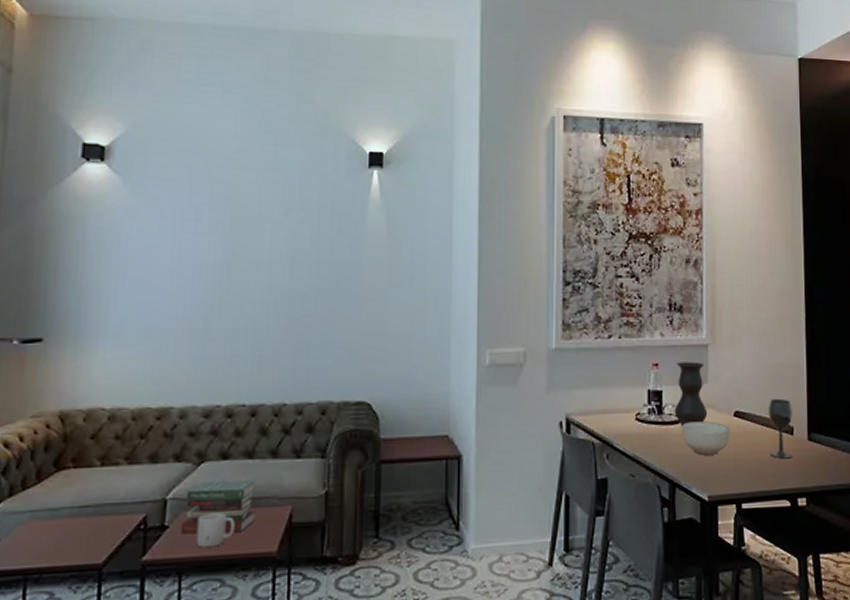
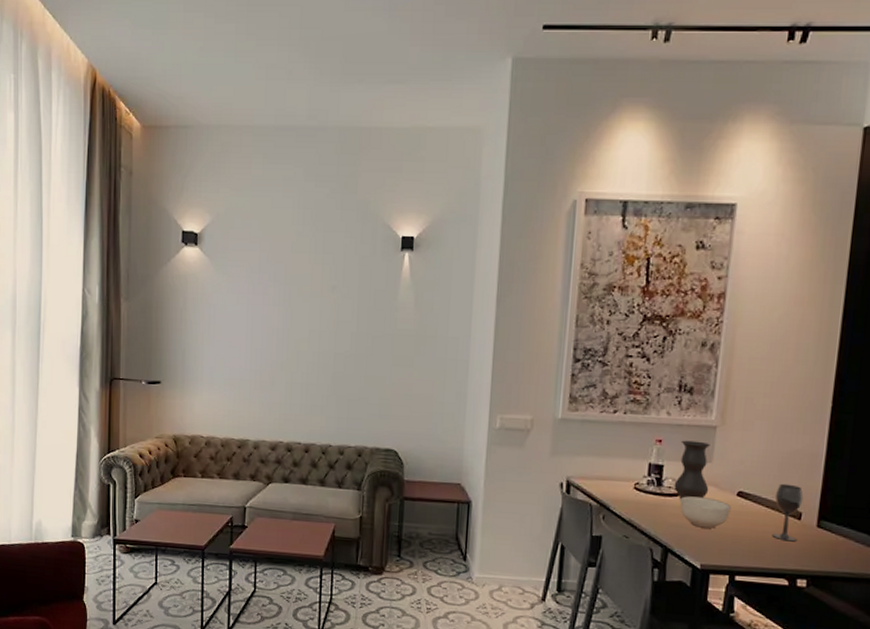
books: present [180,480,255,535] -> none [255,498,308,539]
mug: present [196,513,235,548] -> none [266,521,293,546]

